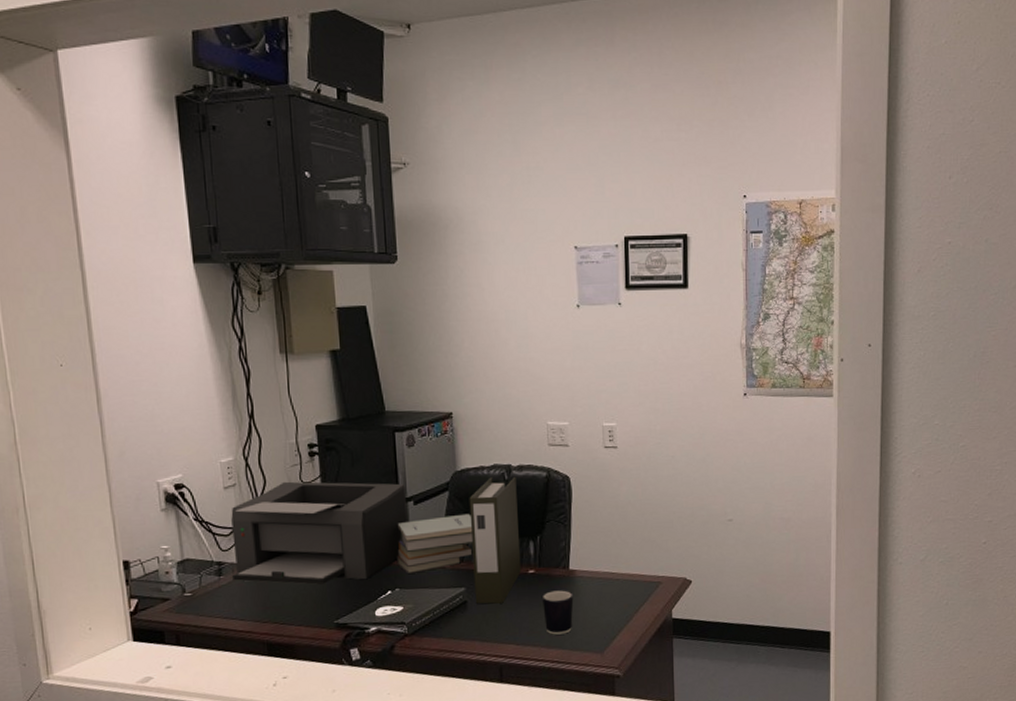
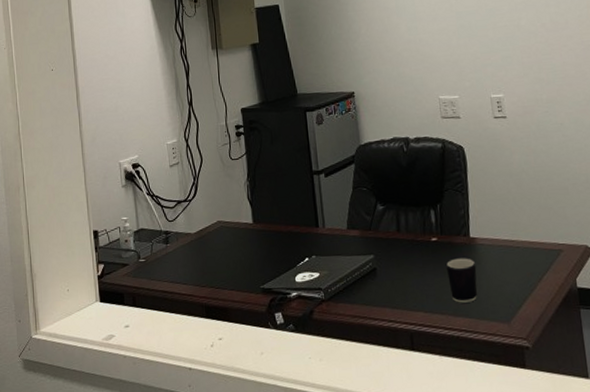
printer: present [231,481,408,585] -> none [175,158,321,252]
books: present [396,513,474,575] -> none [311,184,379,243]
binder: present [469,476,521,604] -> none [373,148,425,271]

